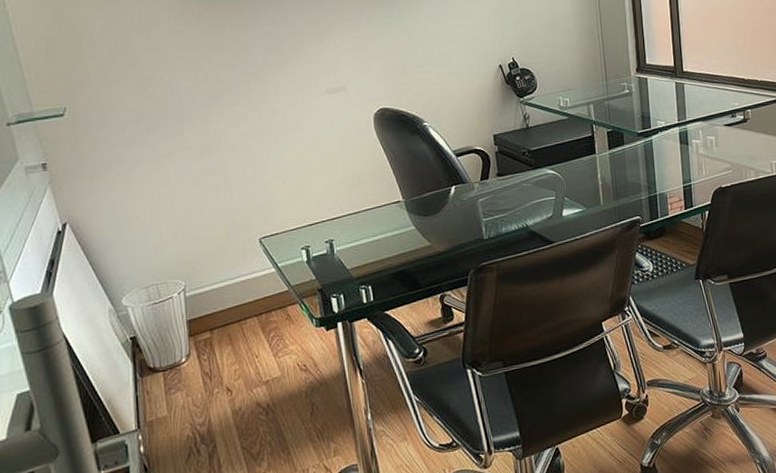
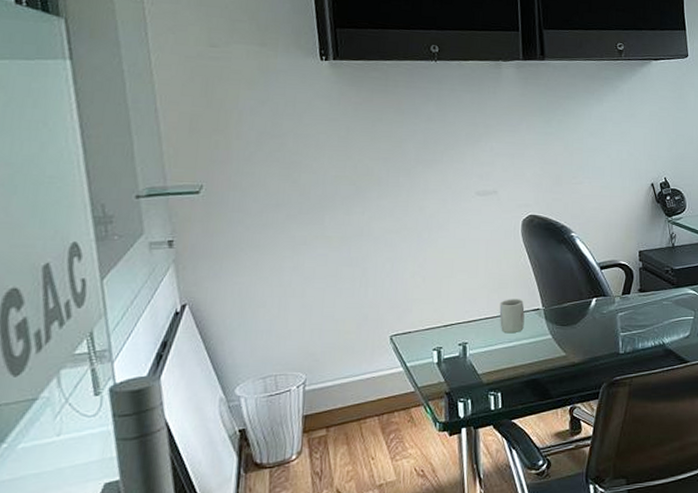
mug: none [360,193,387,228] -> present [499,299,525,334]

